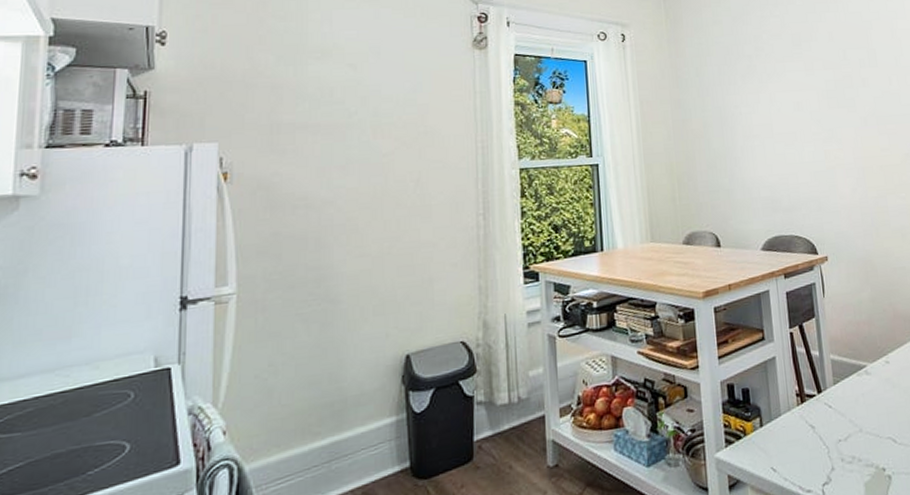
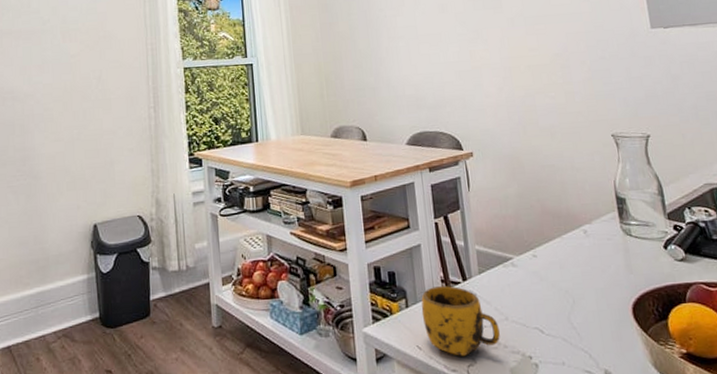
mug: none [776,399,855,475] -> present [421,286,500,356]

